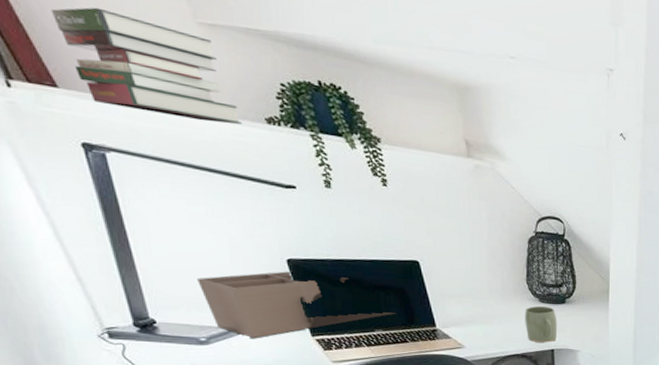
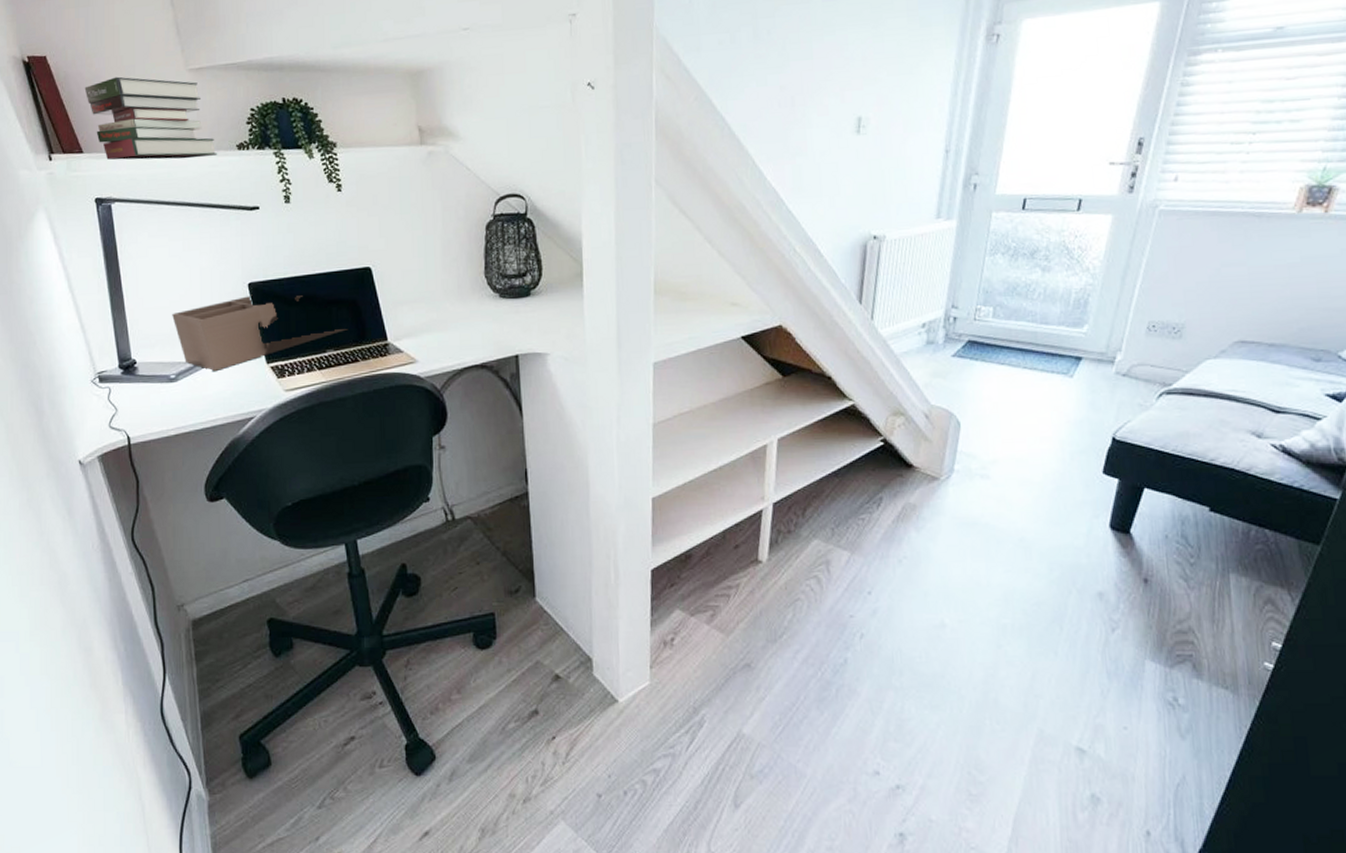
mug: present [525,306,558,343] -> none [483,303,522,348]

